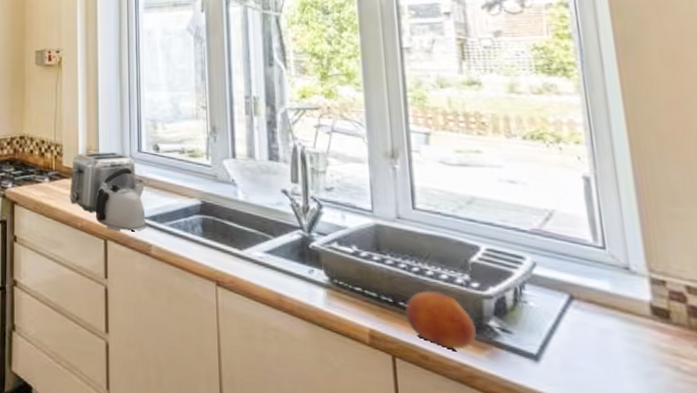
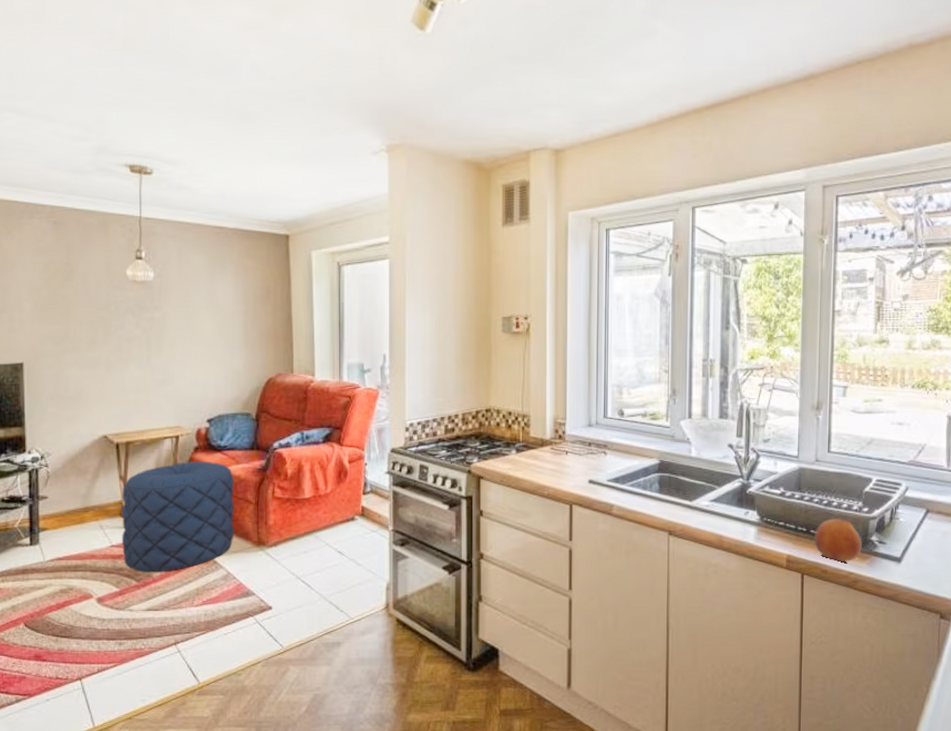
toaster: present [69,151,136,213] -> none [536,419,601,480]
kettle: present [95,167,147,232] -> none [561,434,610,496]

